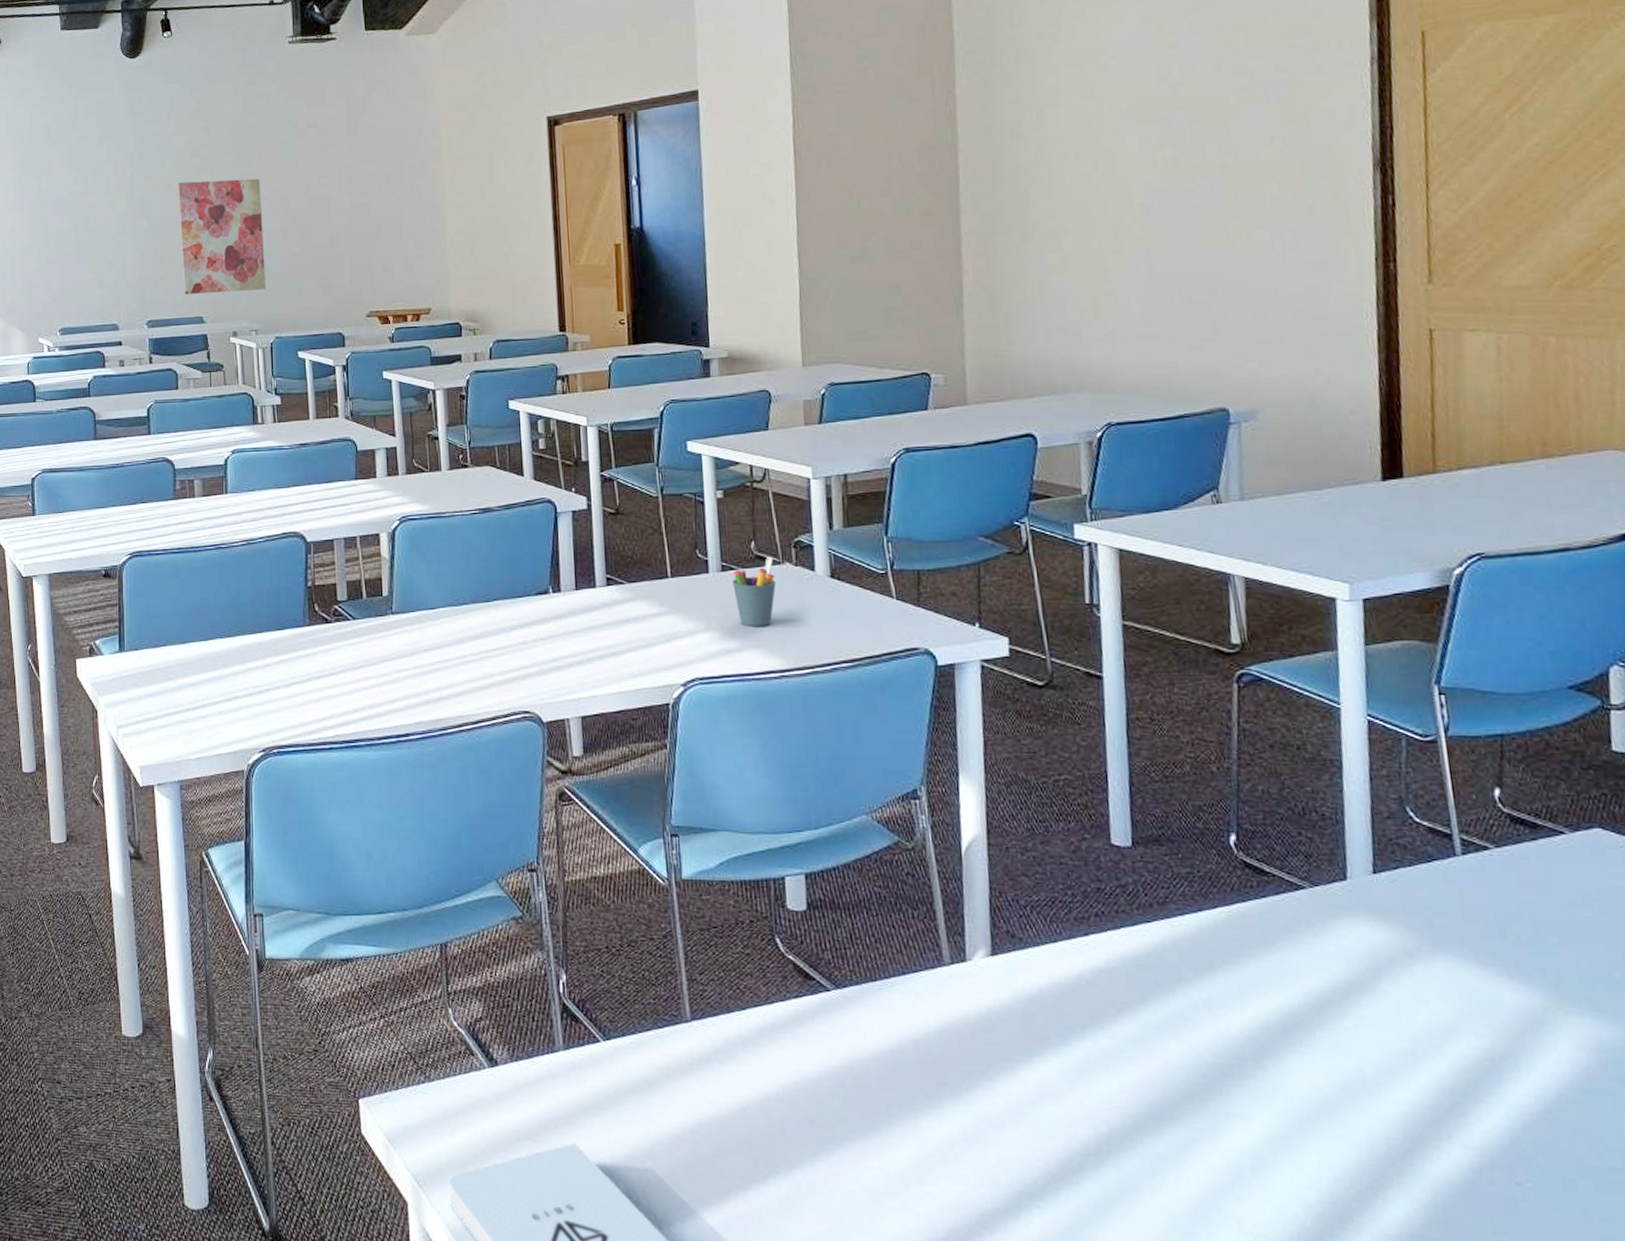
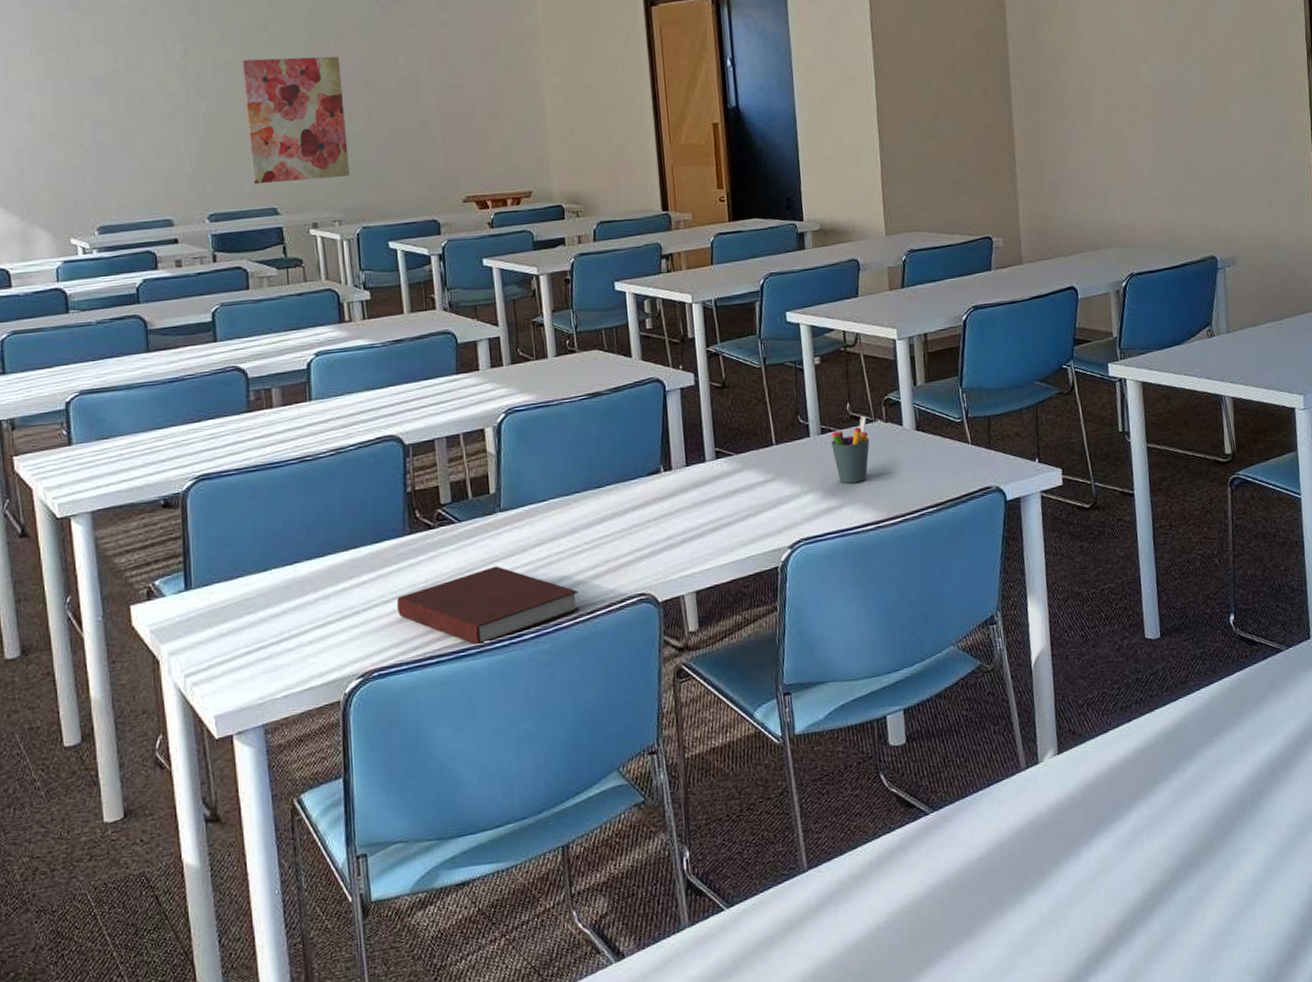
notebook: none [296,665,465,739] -> present [397,566,580,647]

